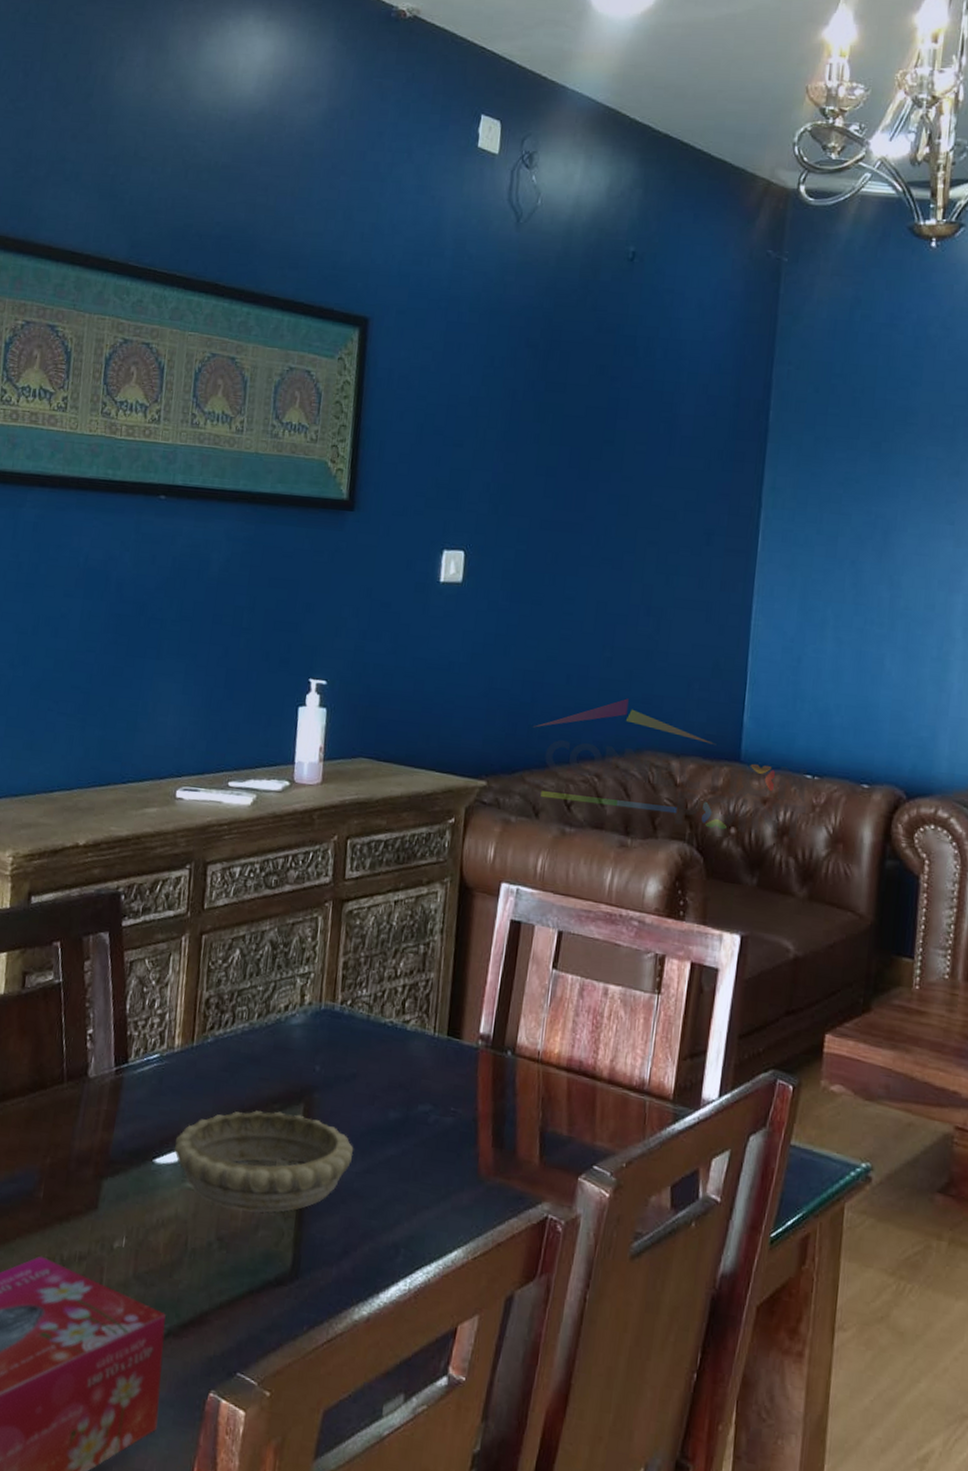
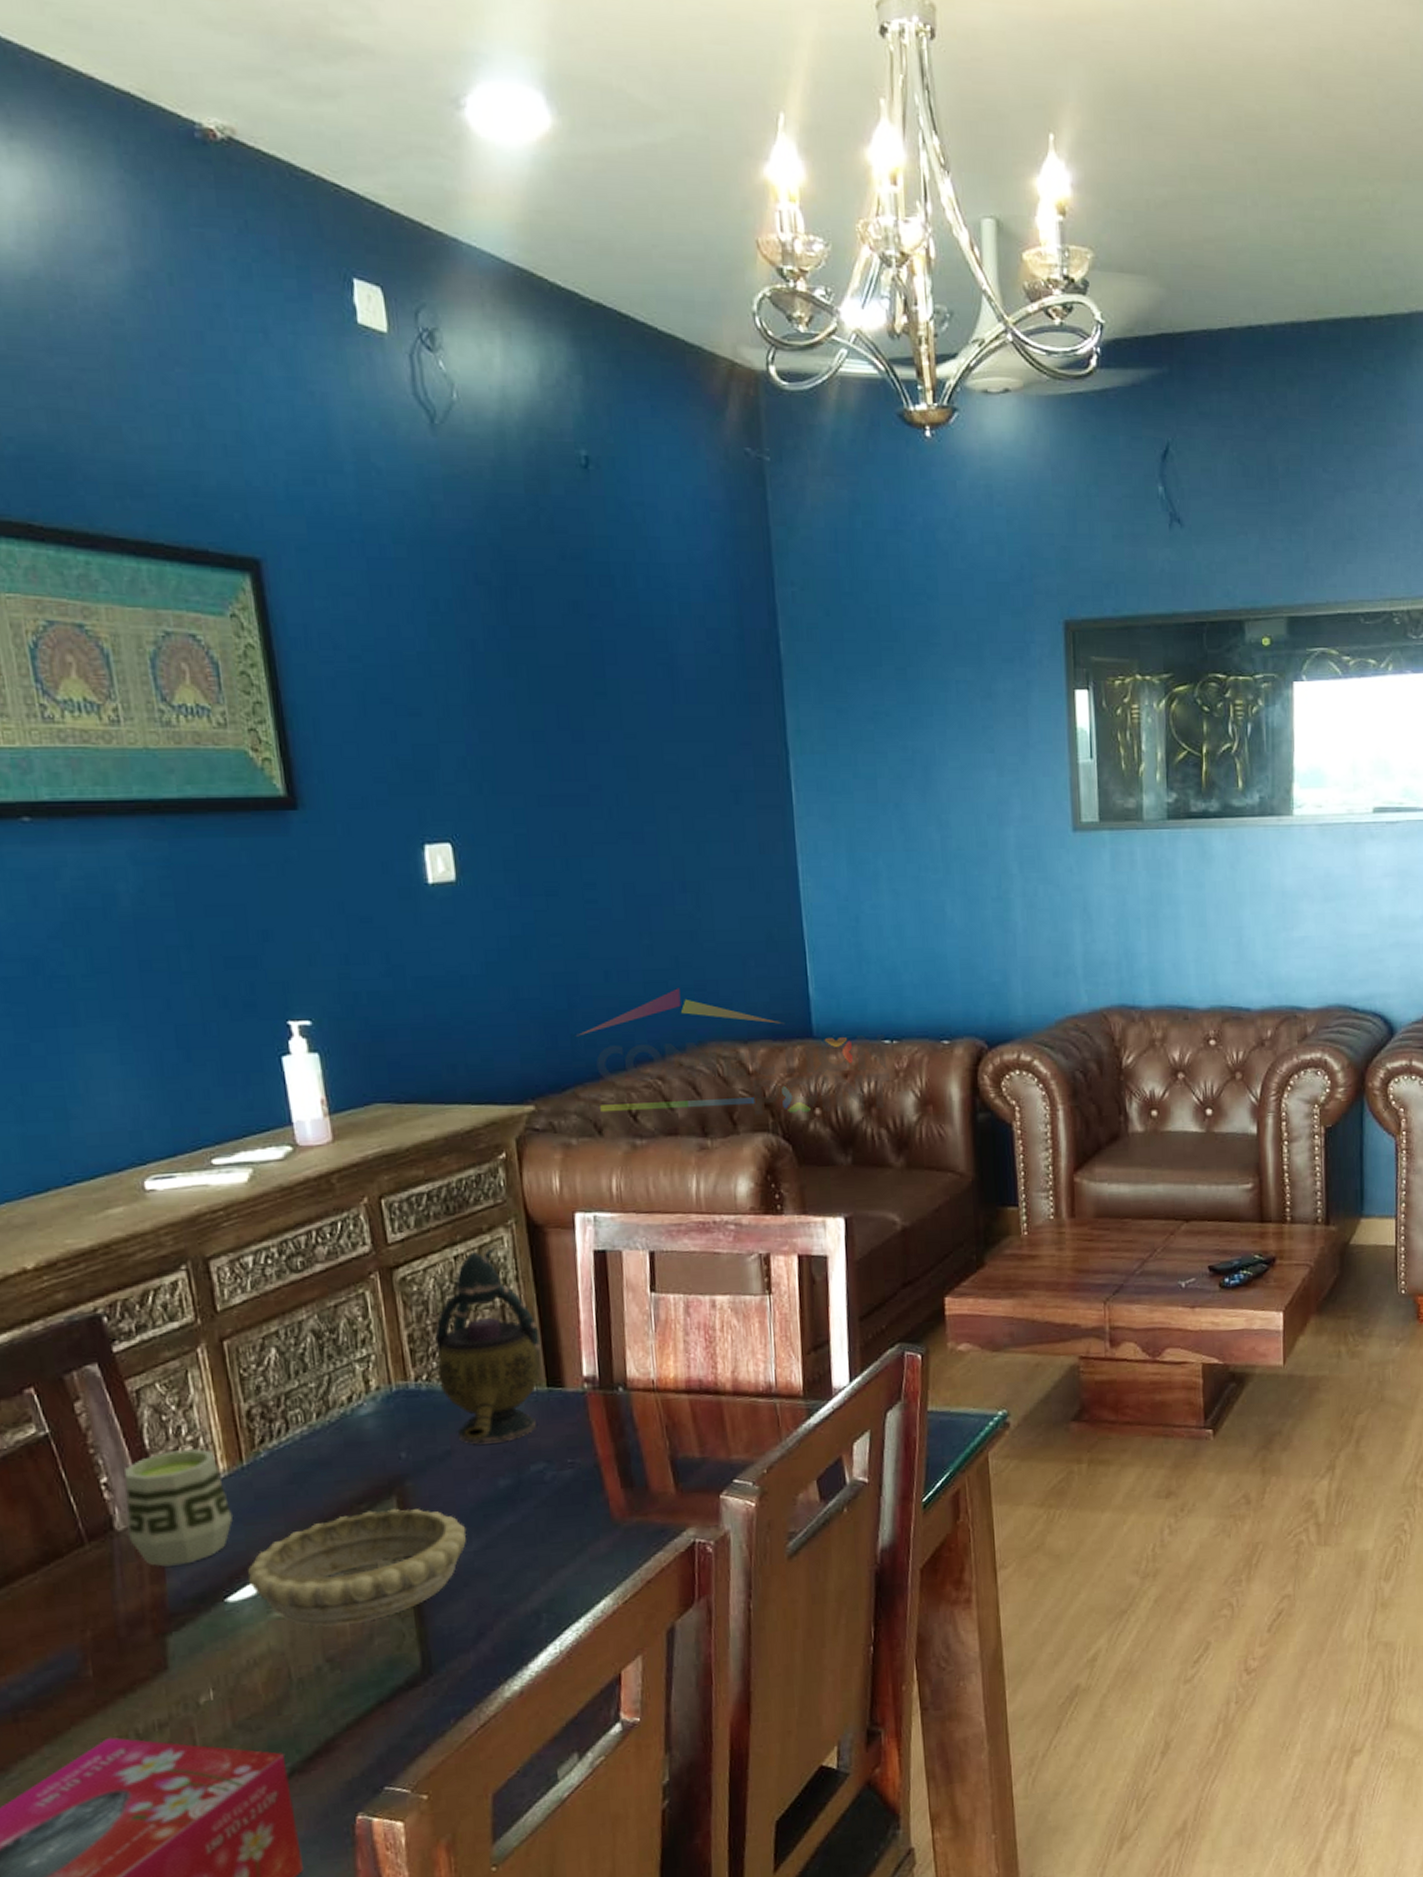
cup: none [96,1019,176,1121] -> present [124,1449,234,1567]
teapot: none [358,899,451,1078] -> present [434,1248,541,1444]

